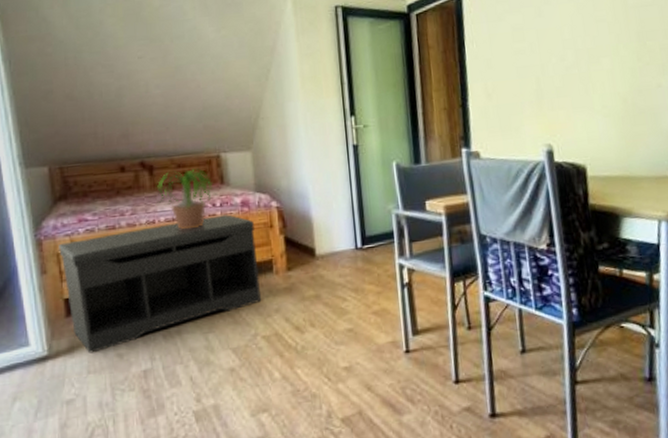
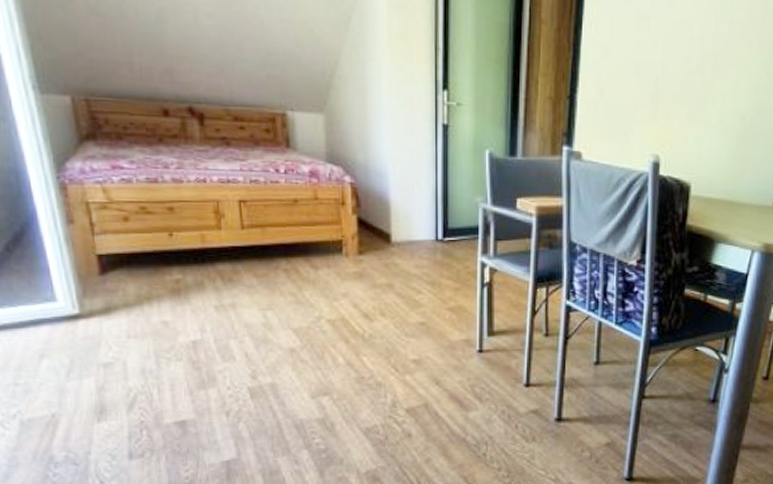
bench: present [59,214,262,354] -> none [88,183,328,317]
potted plant: present [153,168,217,229] -> none [203,124,281,193]

